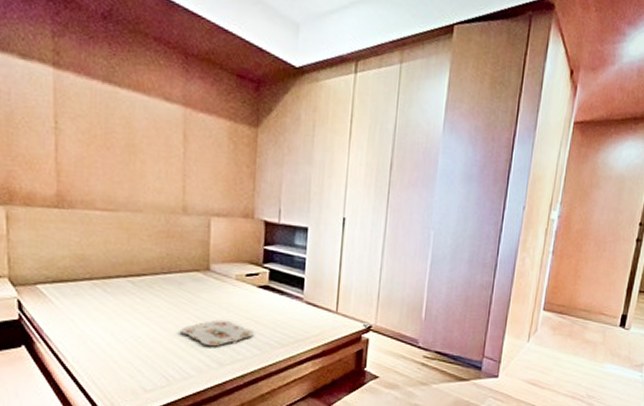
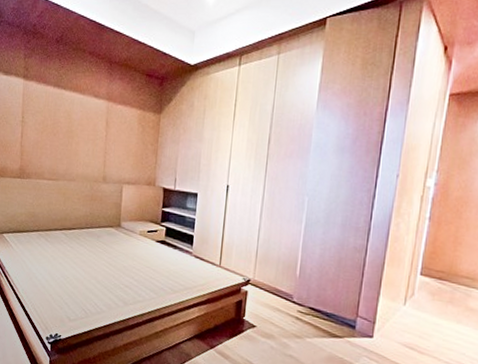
serving tray: present [179,319,254,347] -> none [96,266,152,289]

